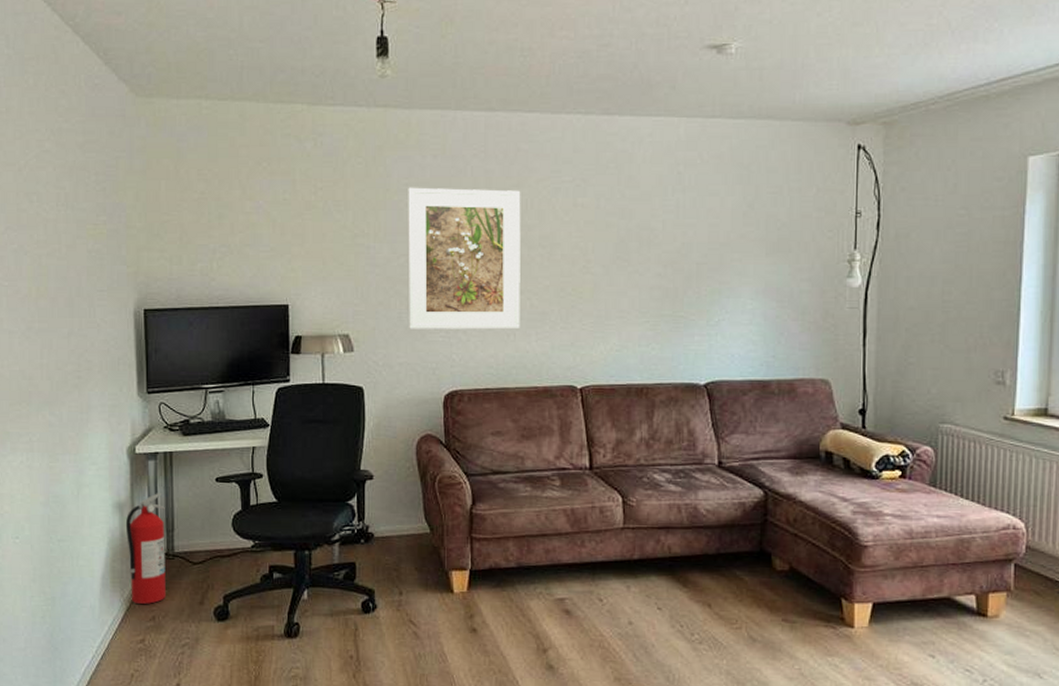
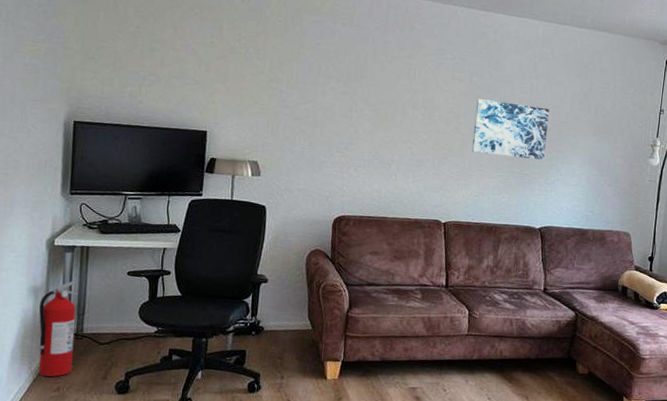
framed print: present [408,187,521,330] -> none [309,46,412,171]
wall art: none [606,227,704,296] -> present [471,99,550,160]

